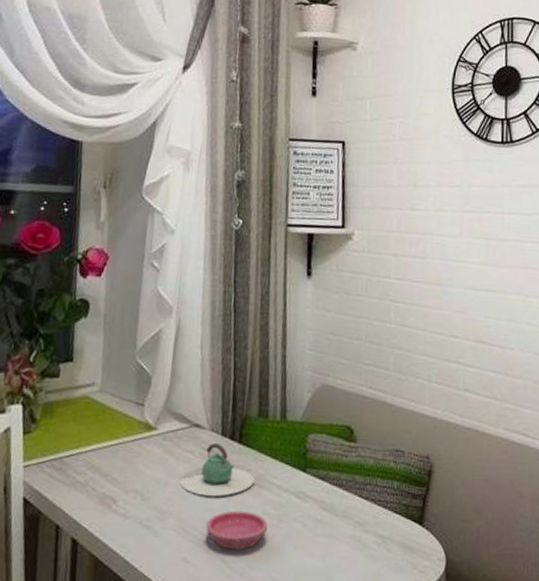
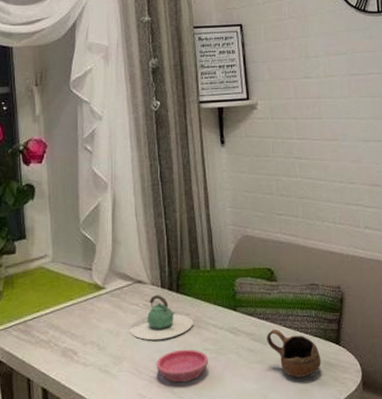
cup: none [338,498,400,560] -> present [267,329,321,378]

